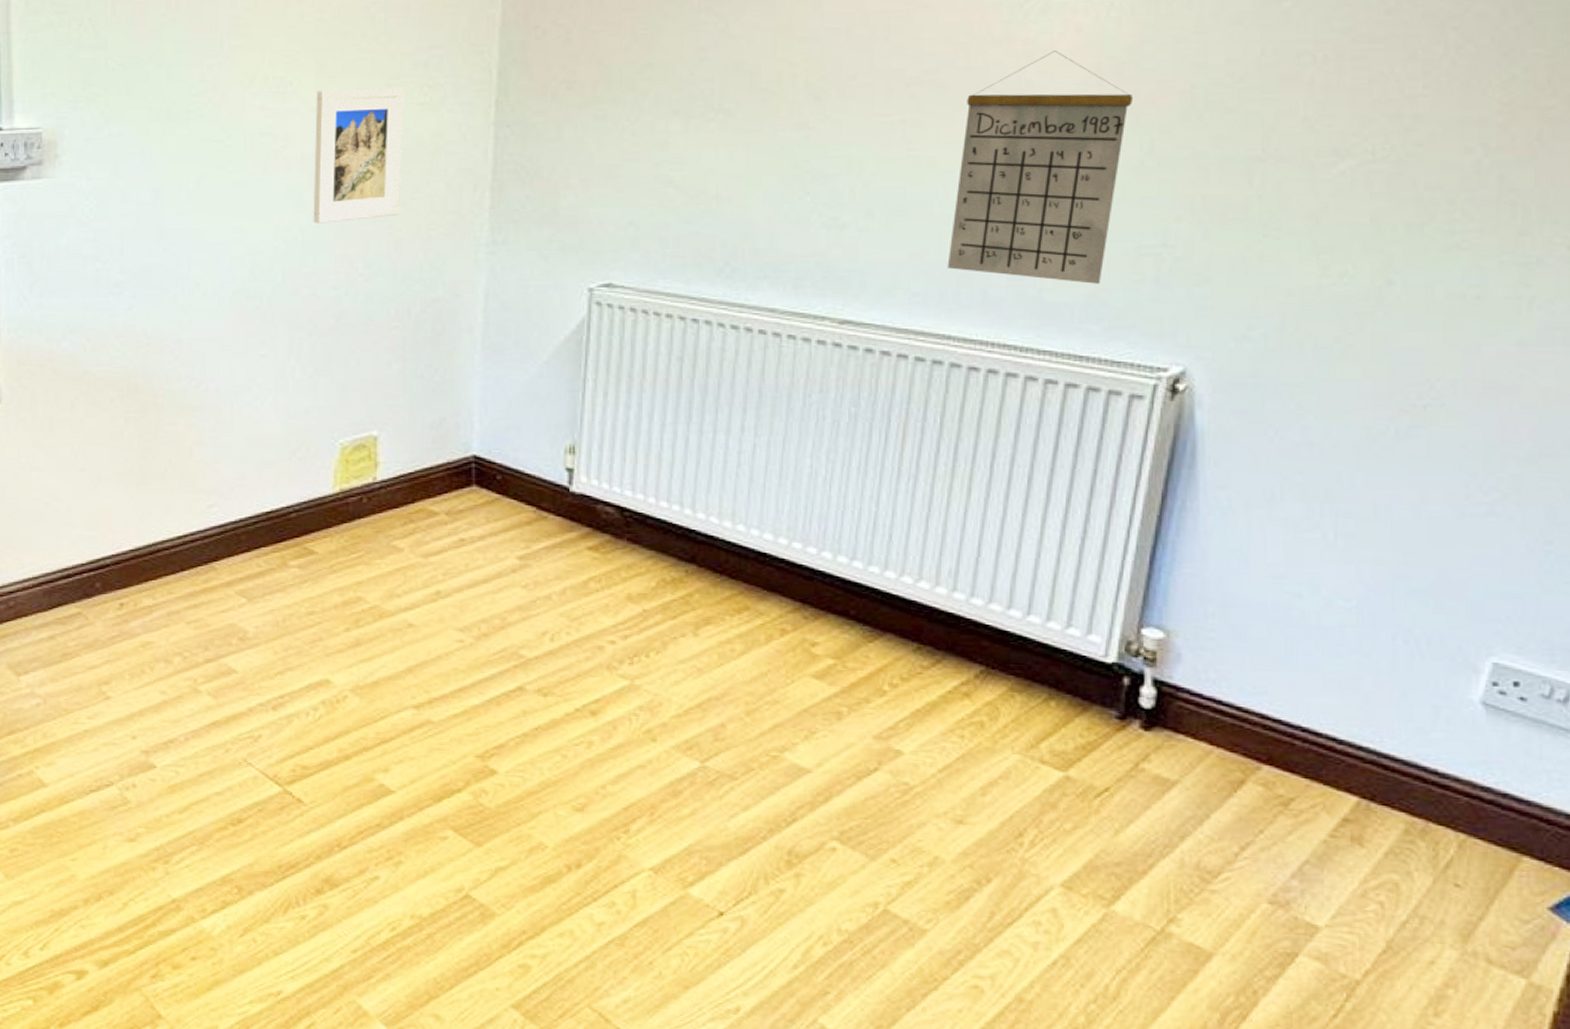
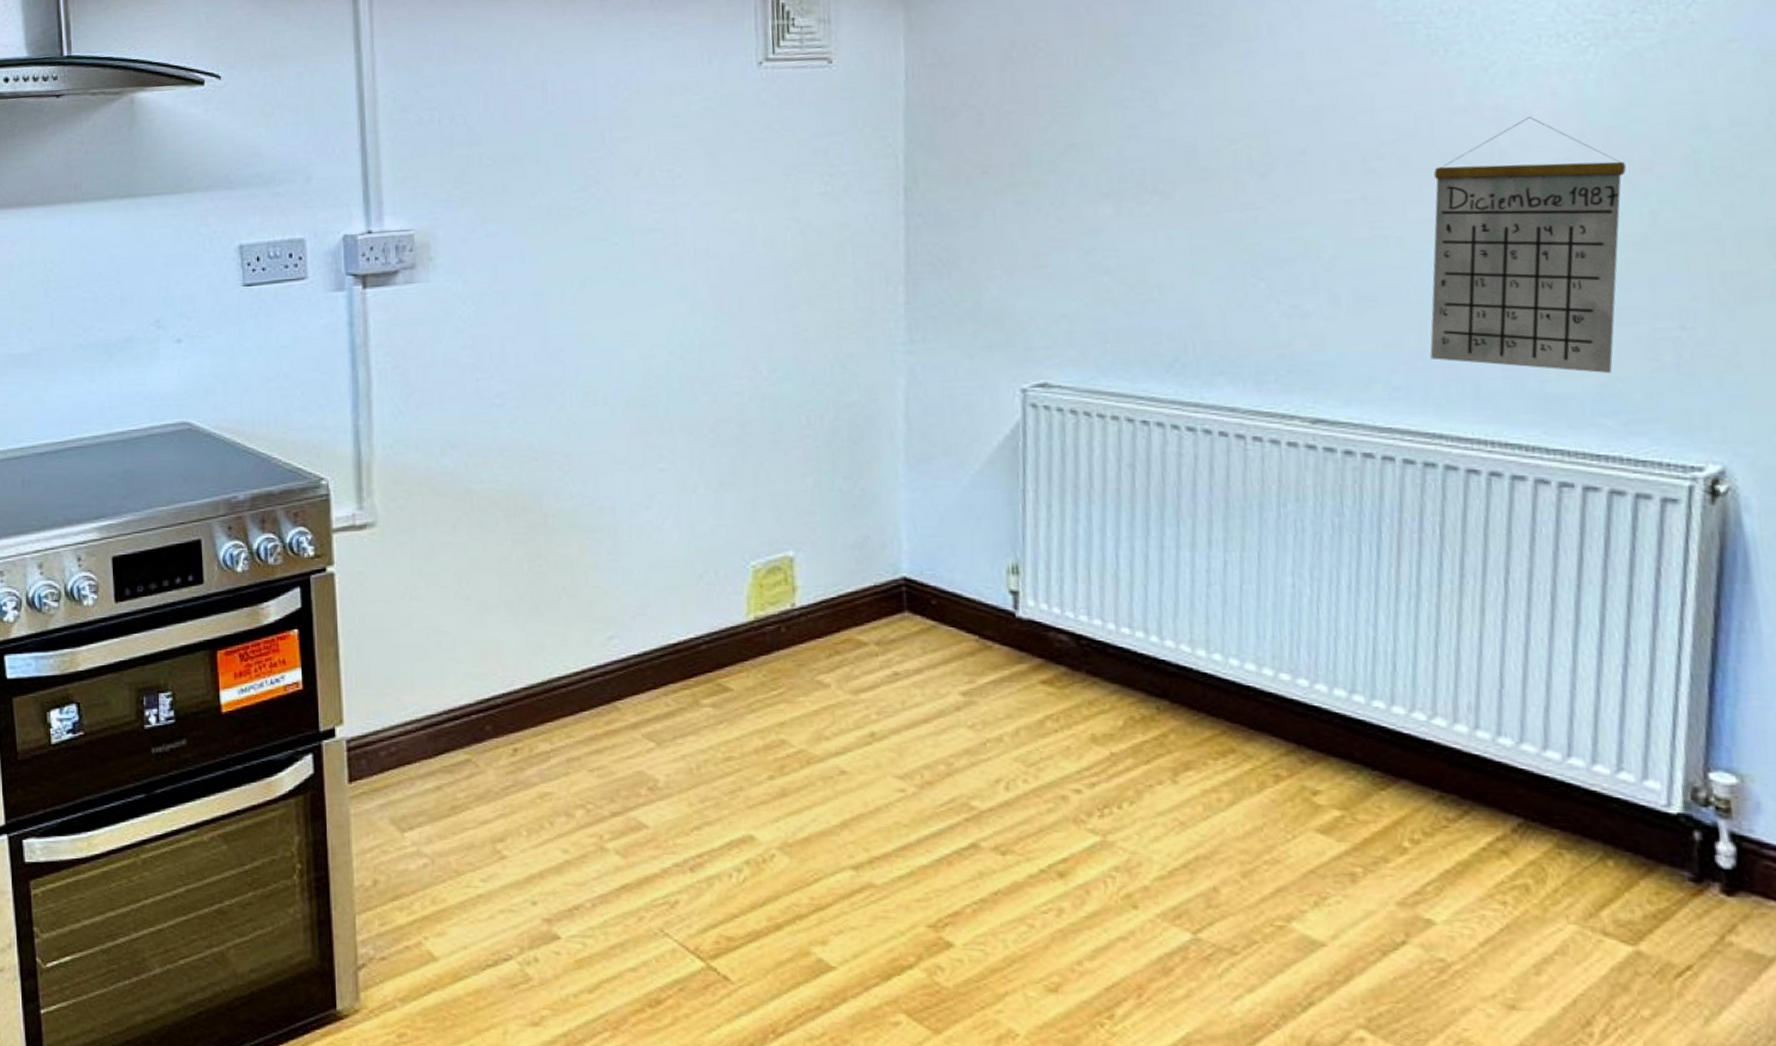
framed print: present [313,88,404,223] -> none [707,177,805,324]

